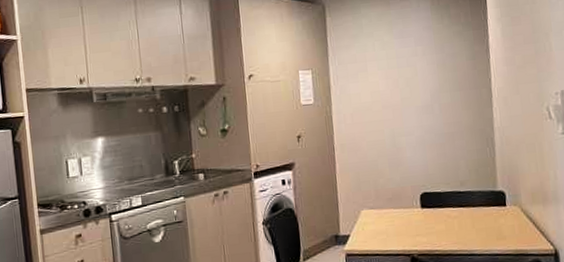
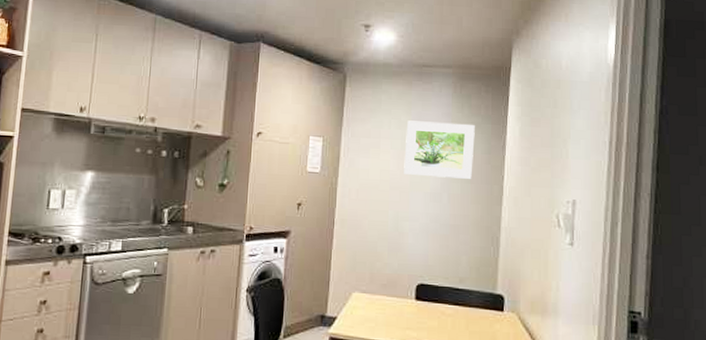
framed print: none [390,33,460,92] -> present [404,120,475,180]

